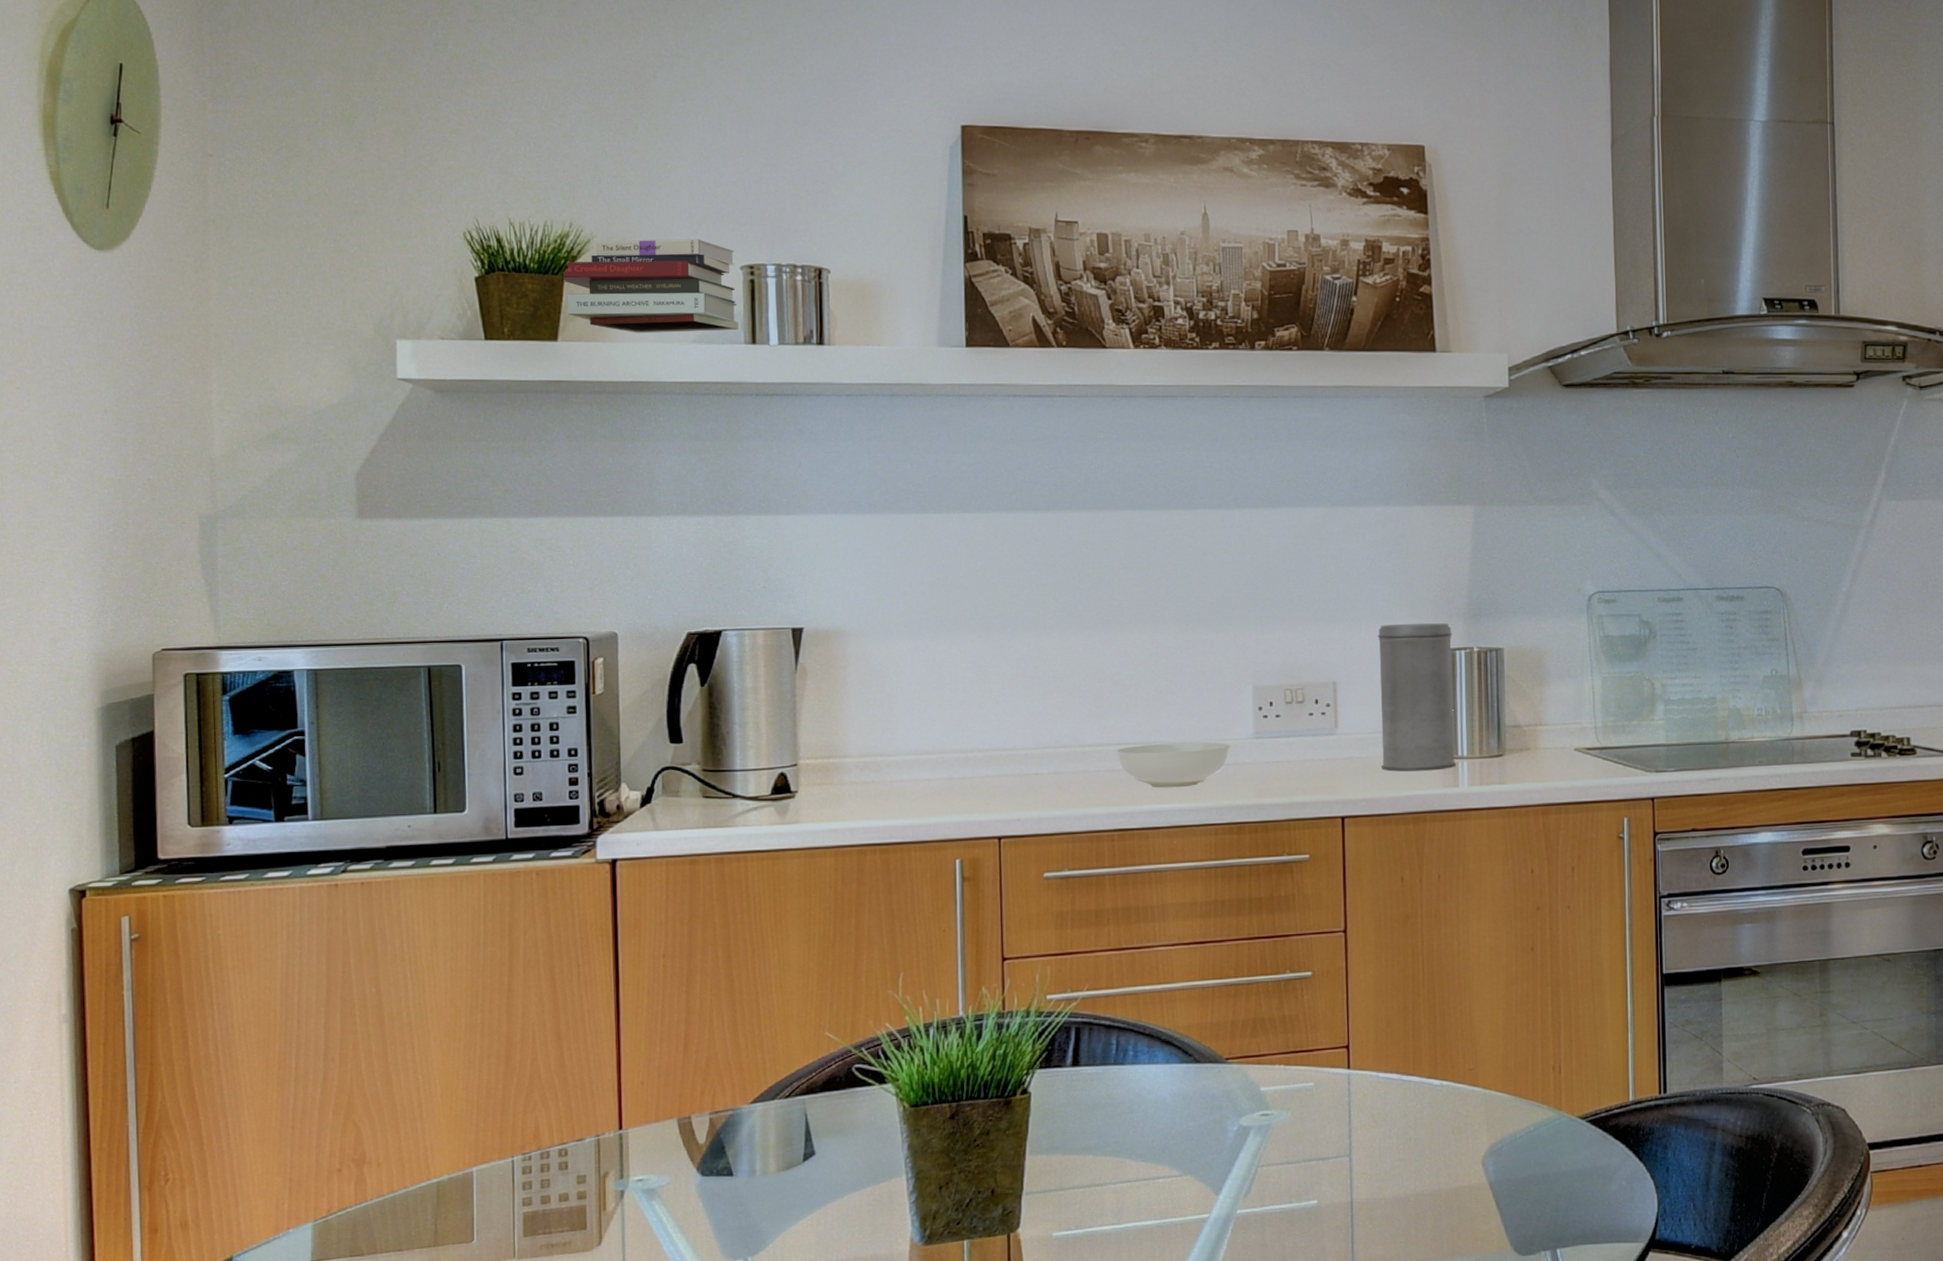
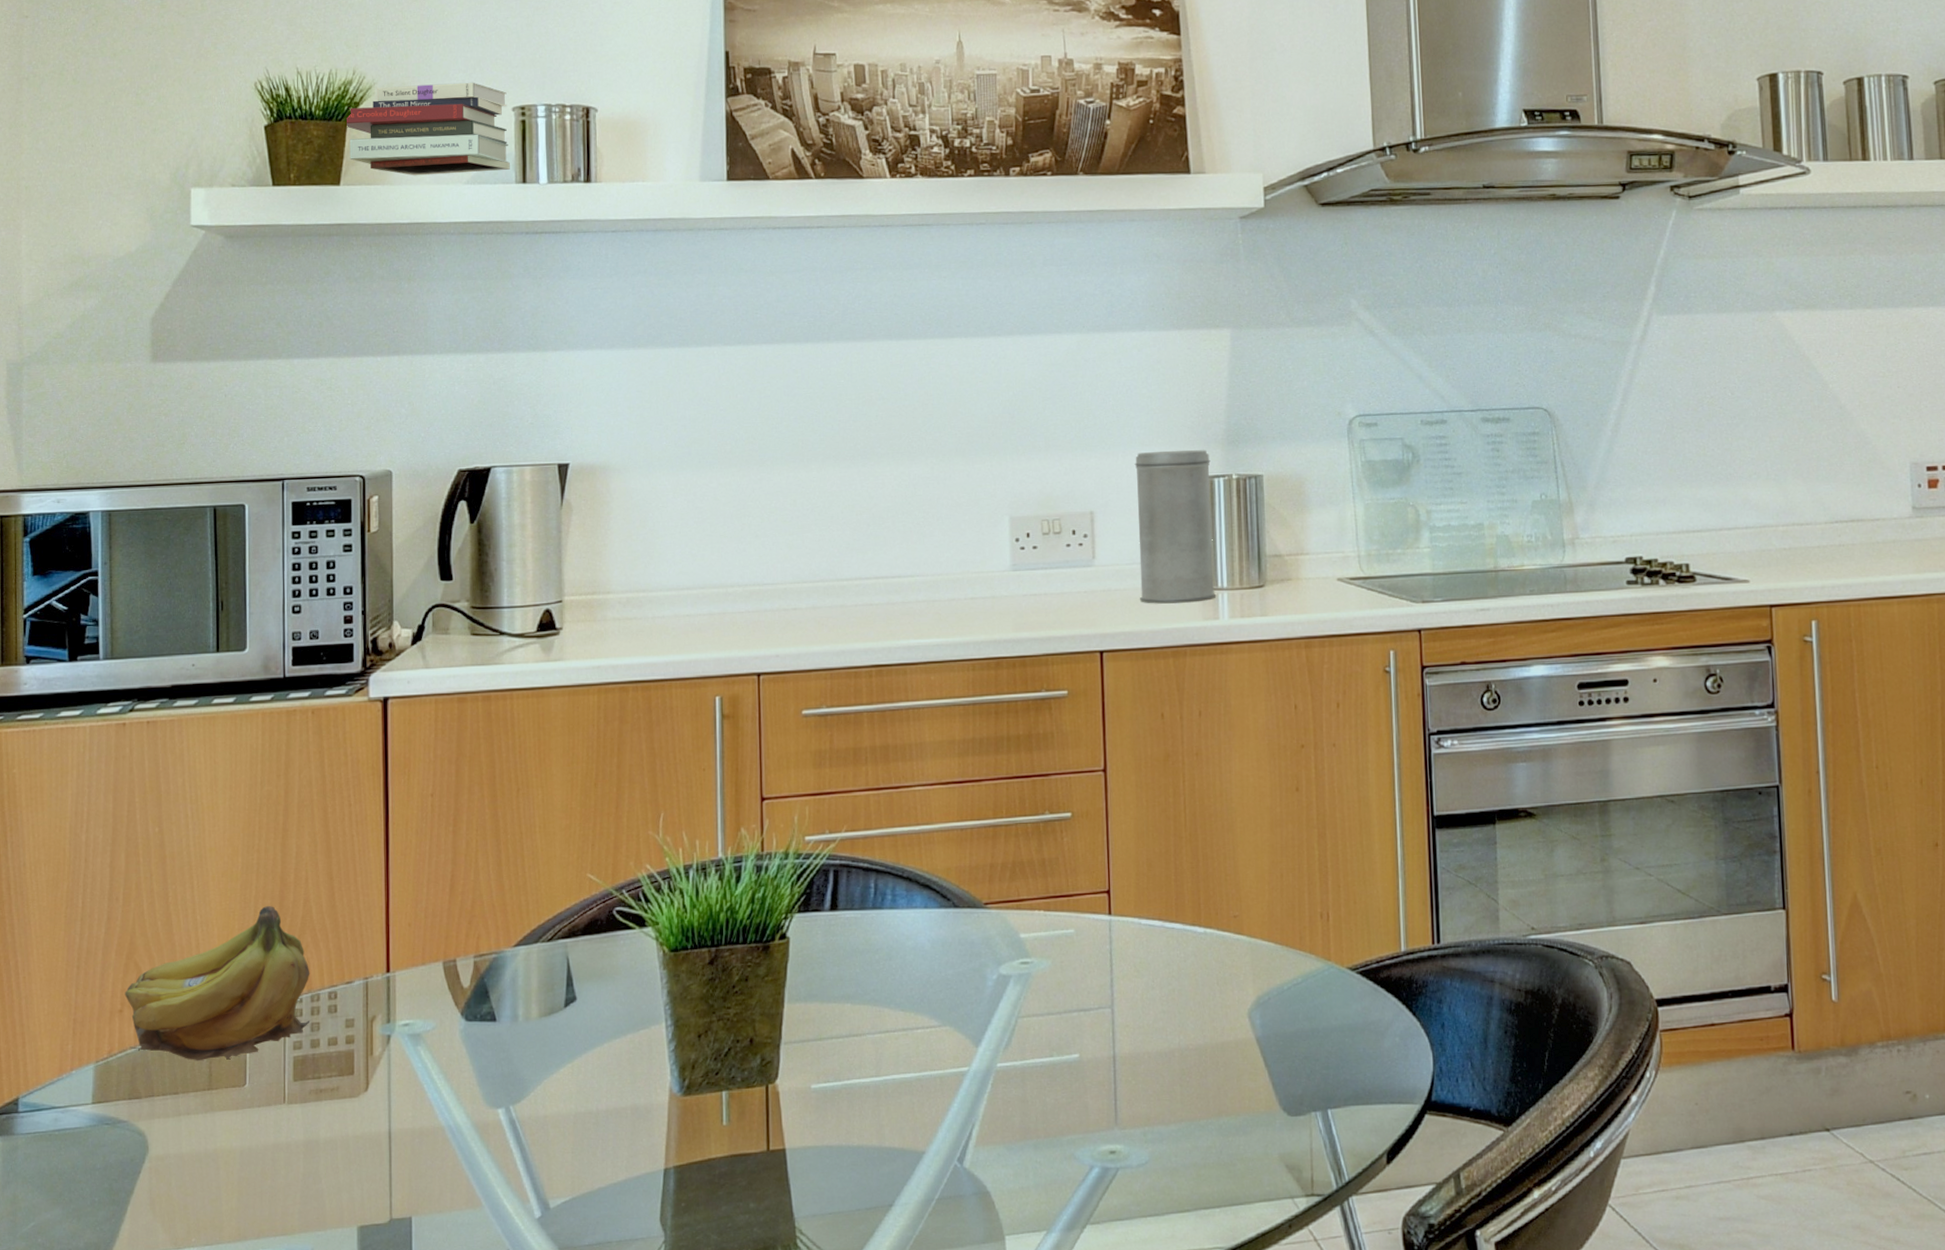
fruit: none [343,1065,540,1218] -> present [124,906,310,1060]
bowl: present [1115,742,1231,788] -> none [873,574,988,623]

